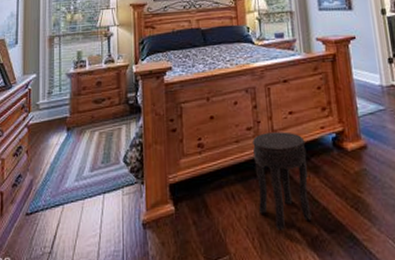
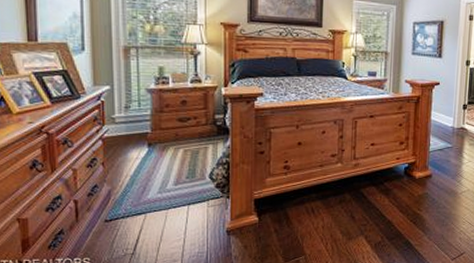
side table: present [253,131,312,230] -> none [334,160,382,237]

